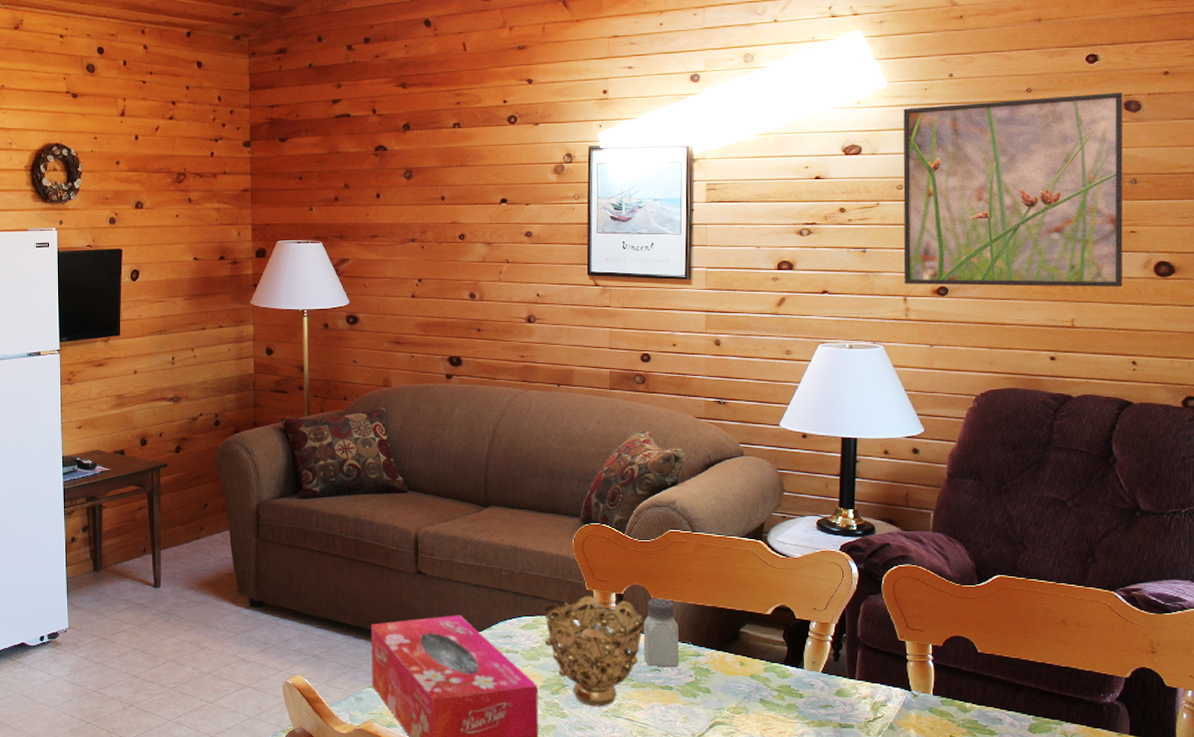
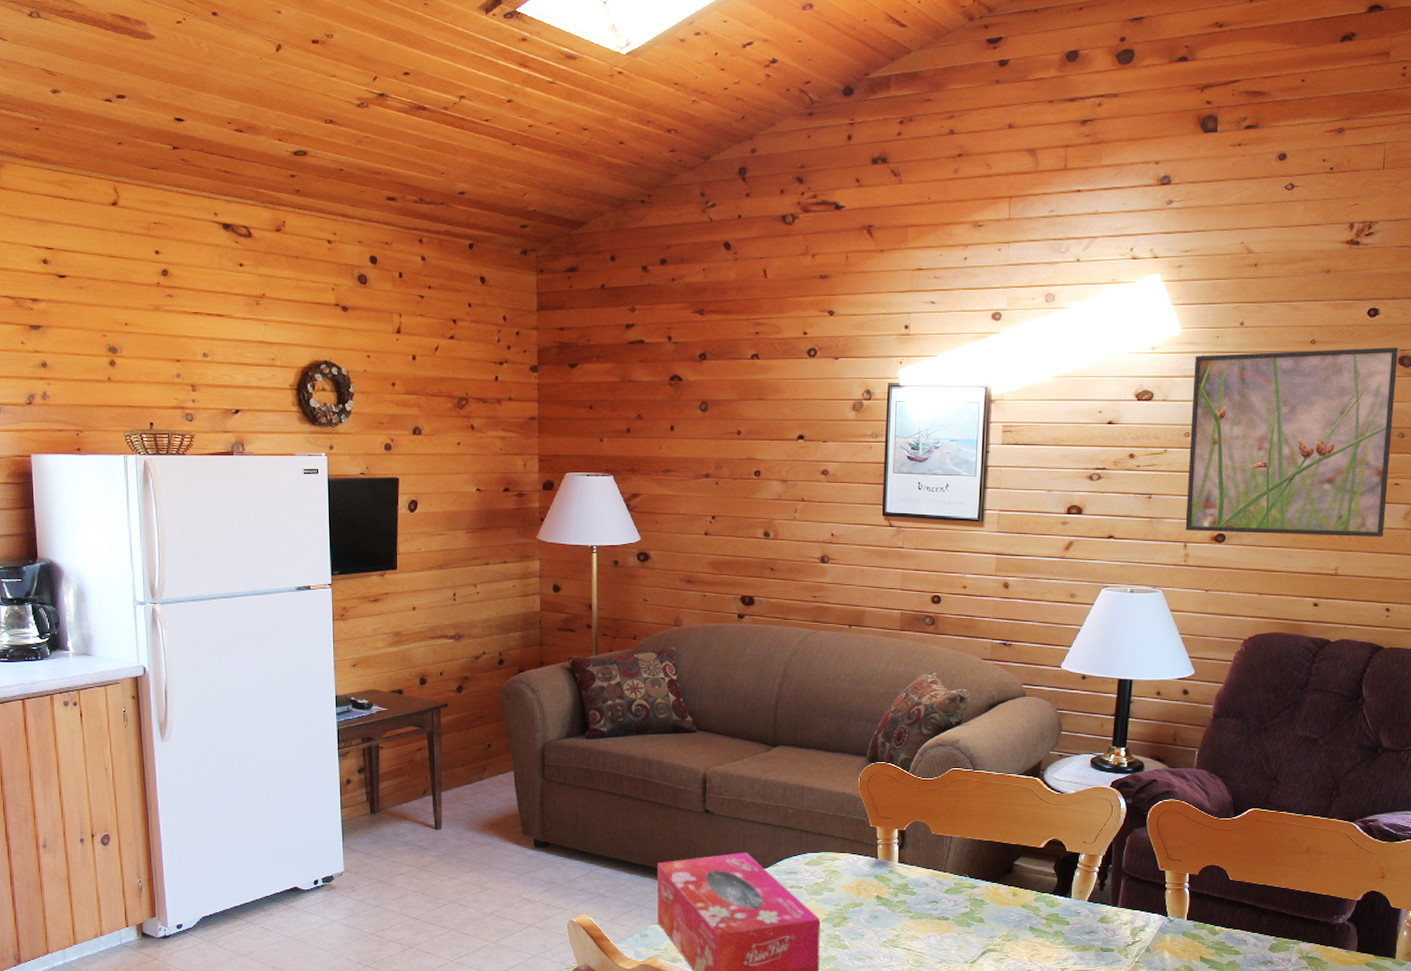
decorative bowl: present [544,595,644,707] -> none [828,832,925,938]
saltshaker: present [643,598,679,667] -> none [923,833,957,898]

